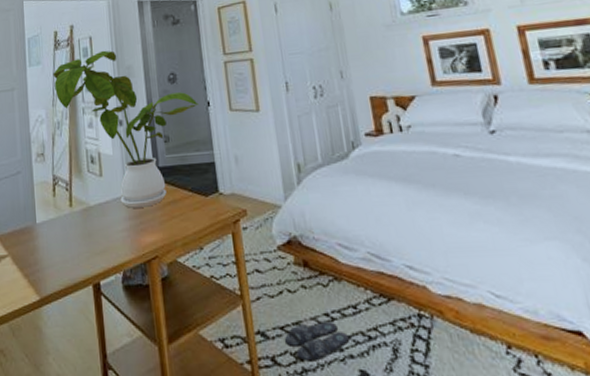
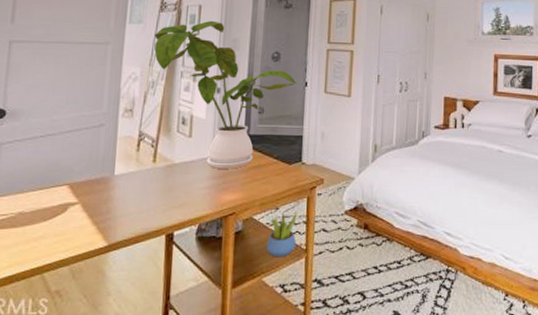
succulent plant: none [195,250,230,306] -> present [266,211,297,258]
slippers: present [285,322,350,361] -> none [337,273,391,304]

